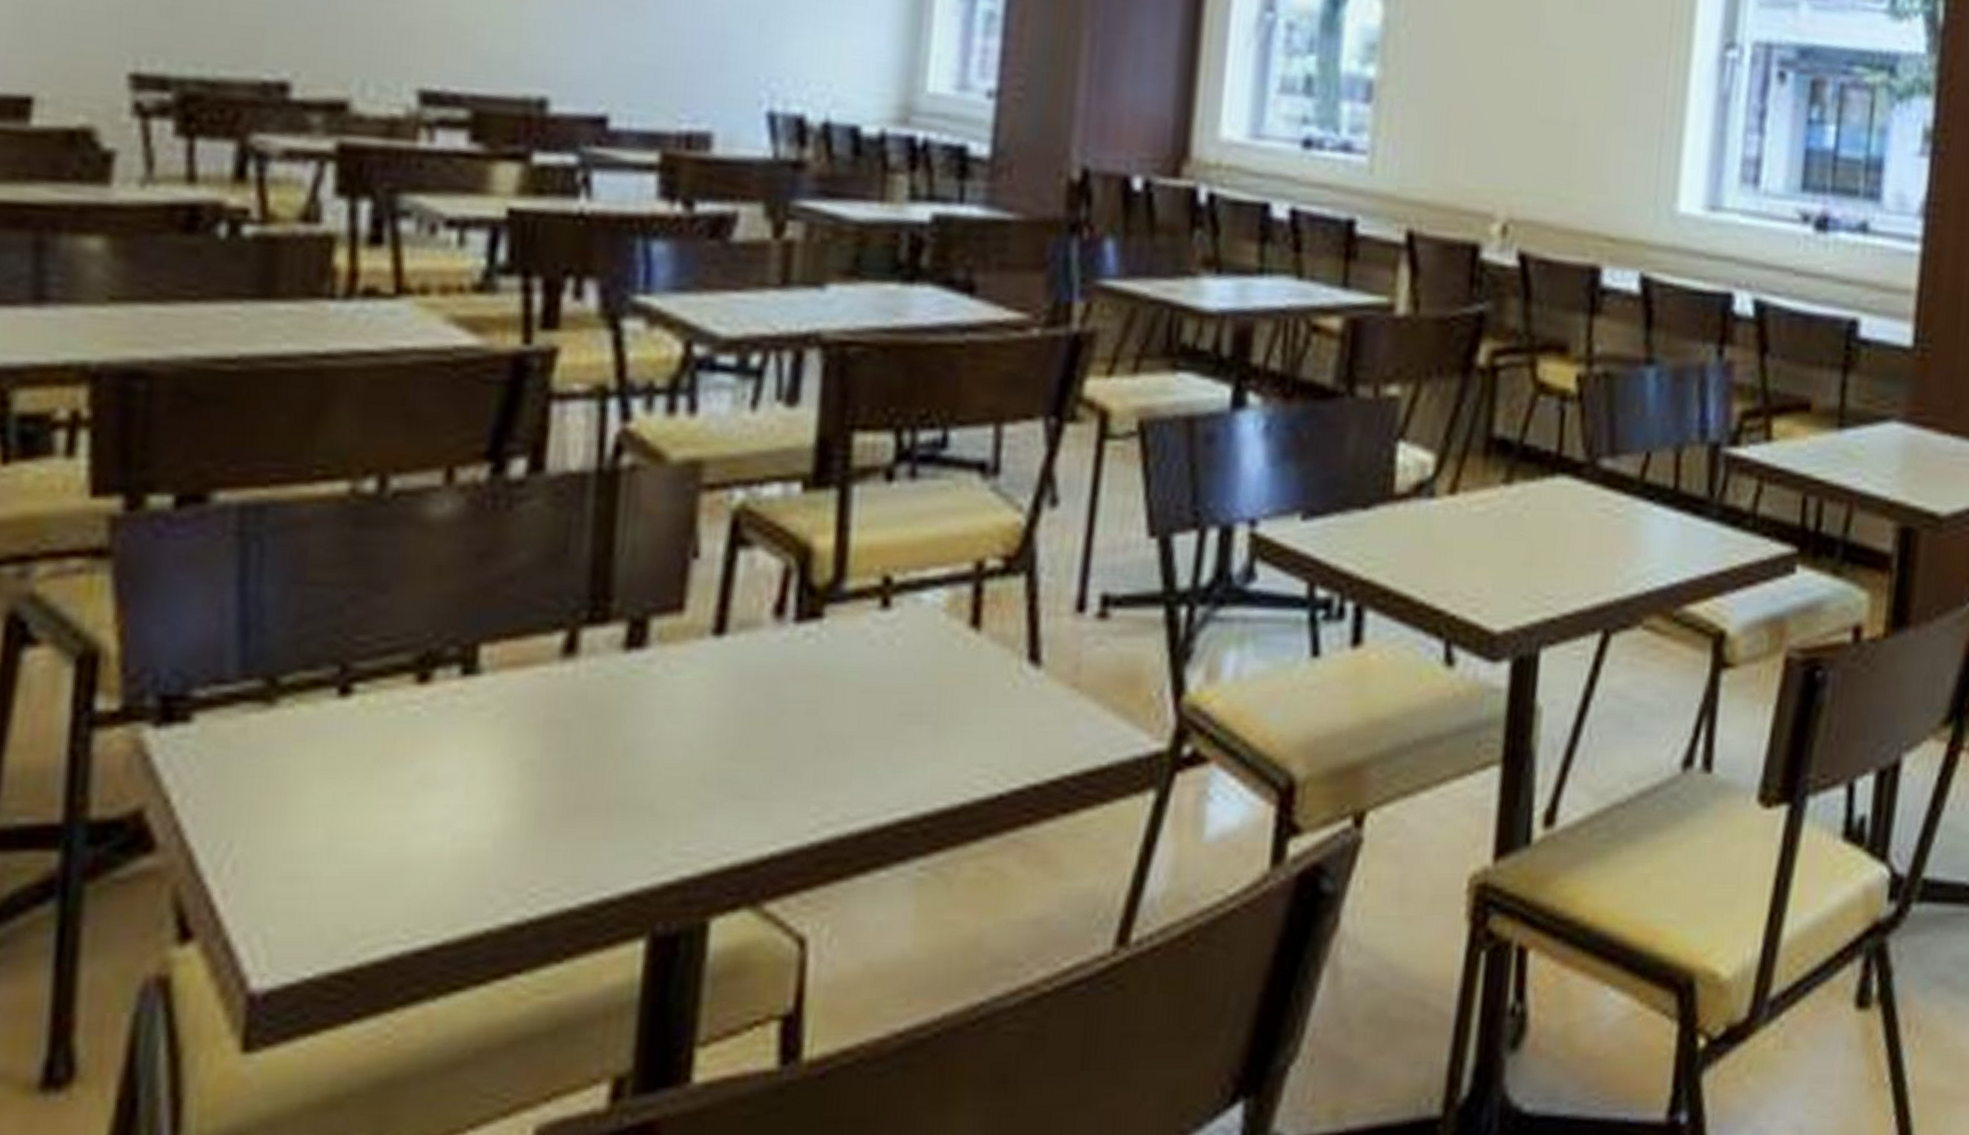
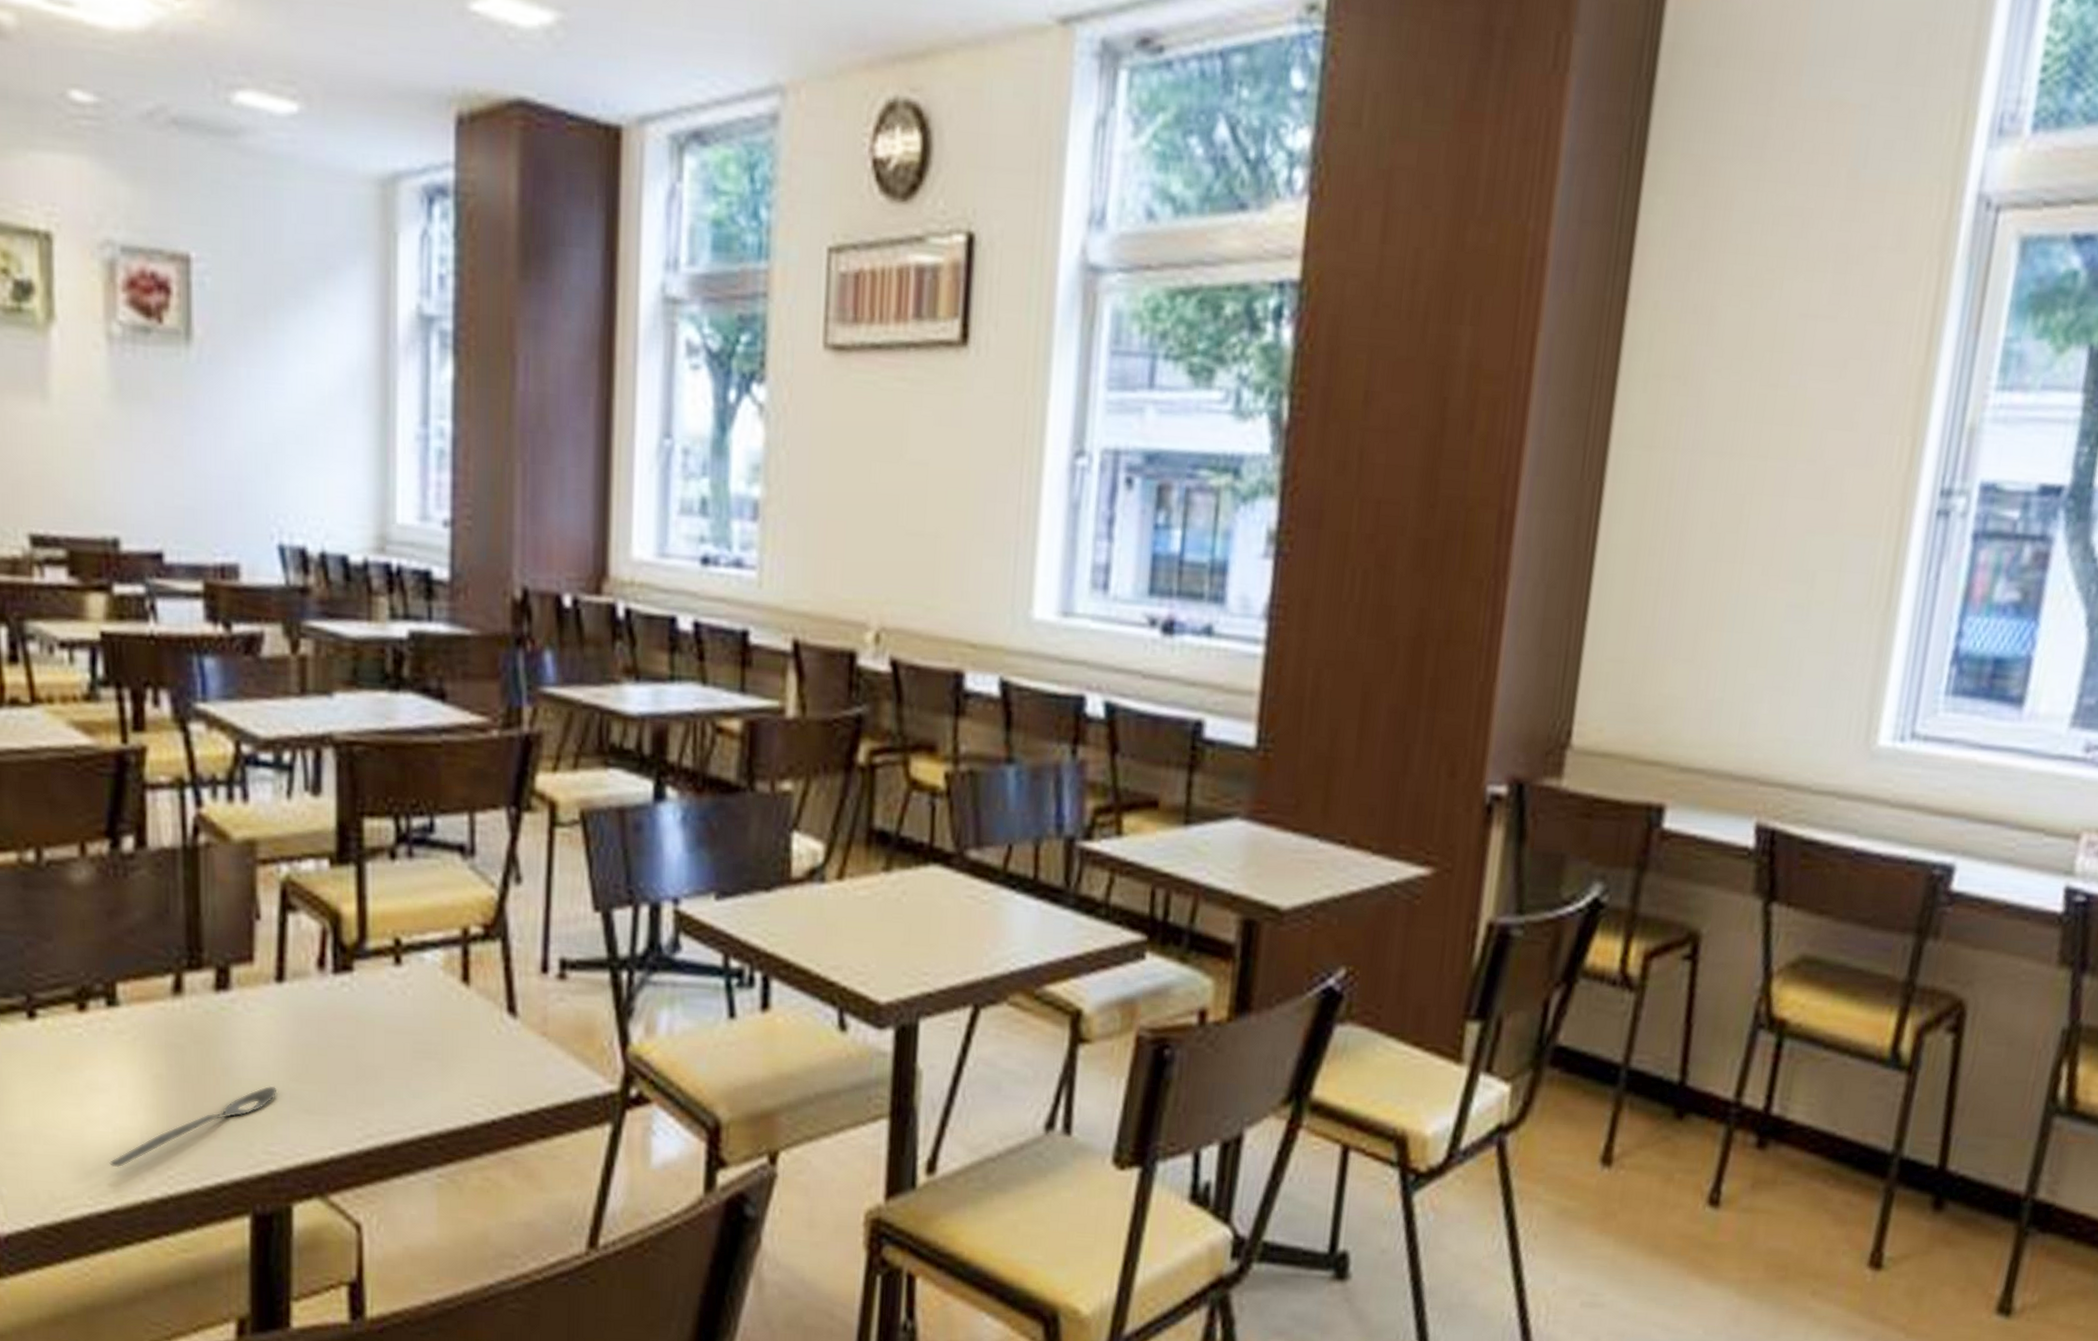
spoon: none [441,767,702,888] -> present [109,1085,277,1168]

